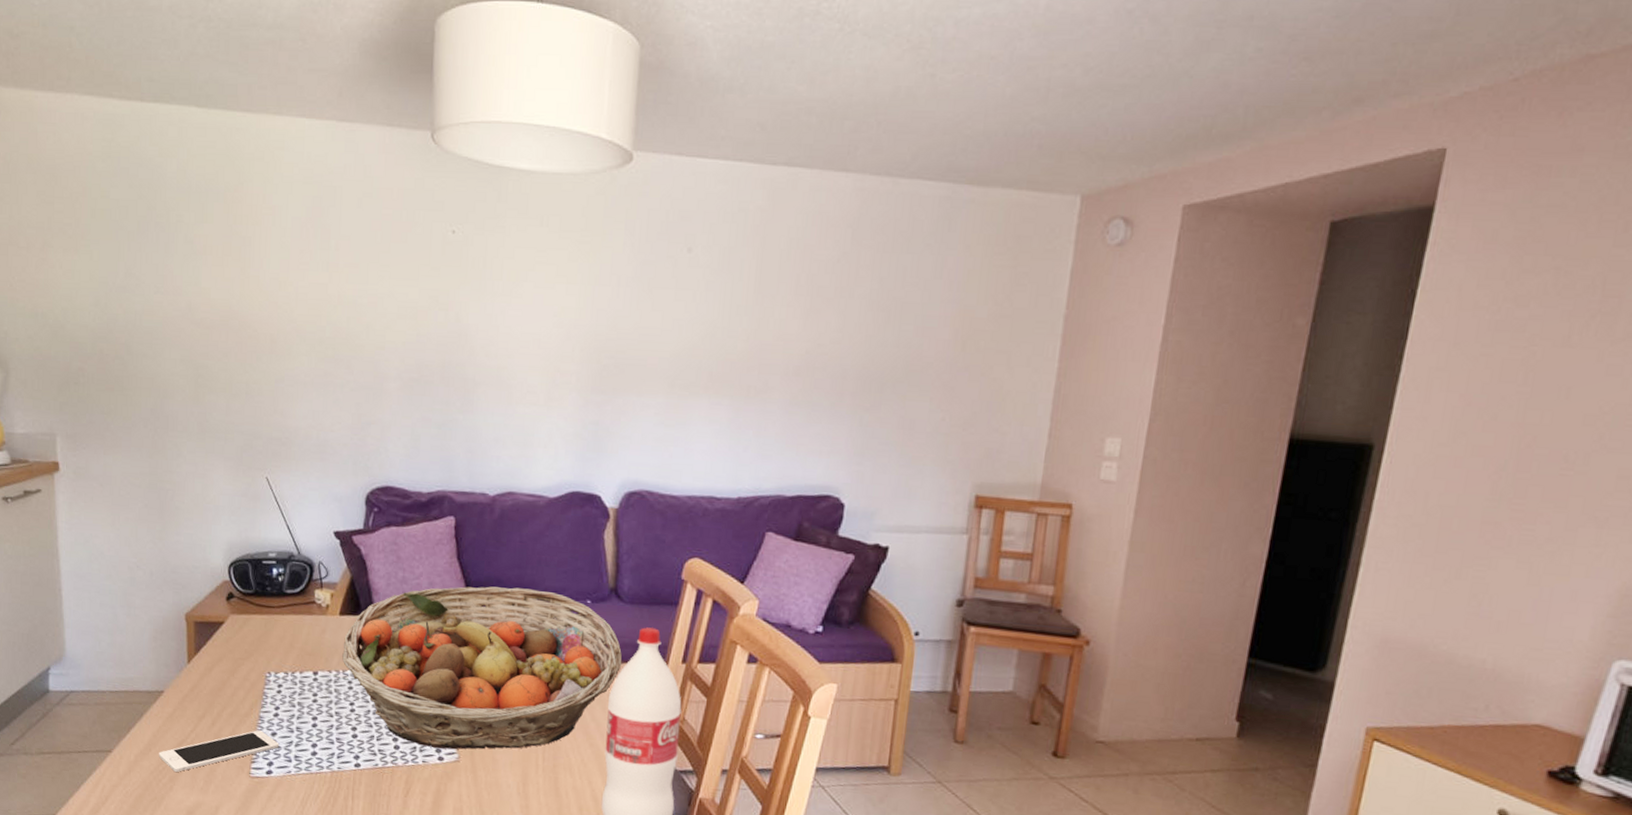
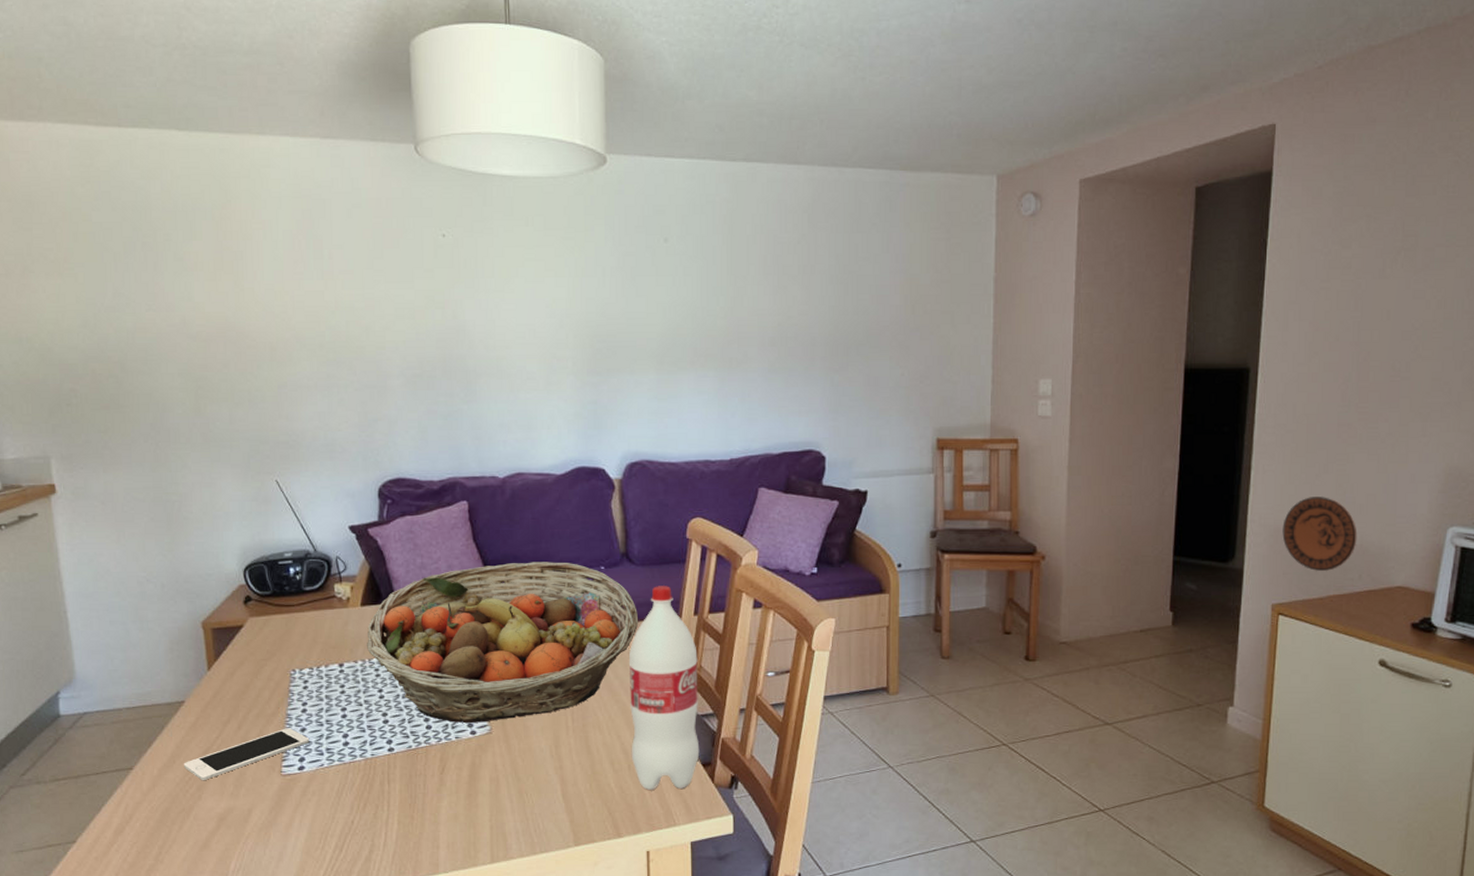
decorative plate: none [1390,605,1490,697] -> present [1282,495,1357,572]

